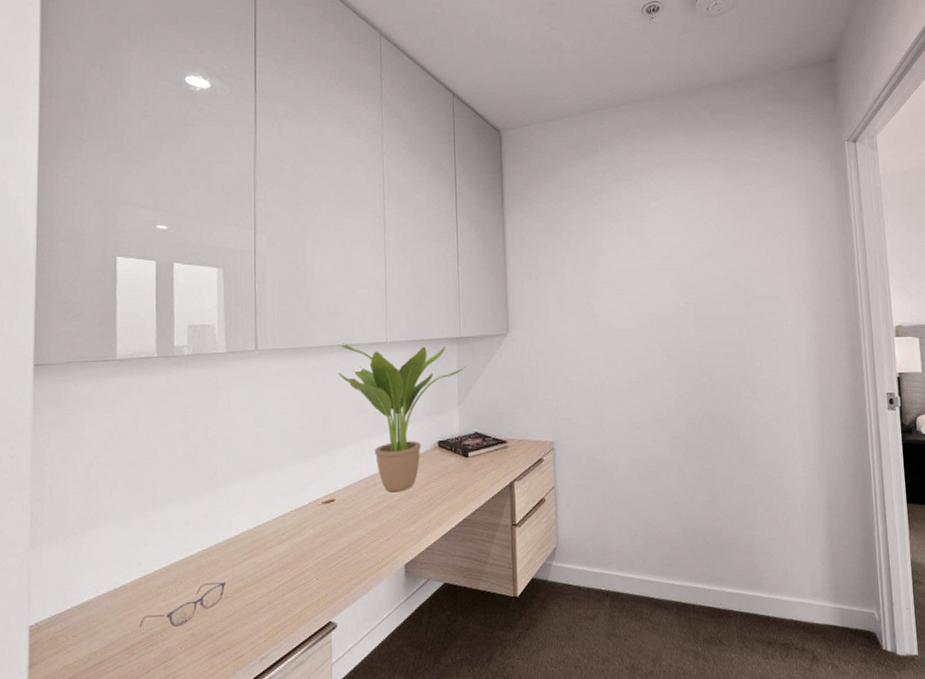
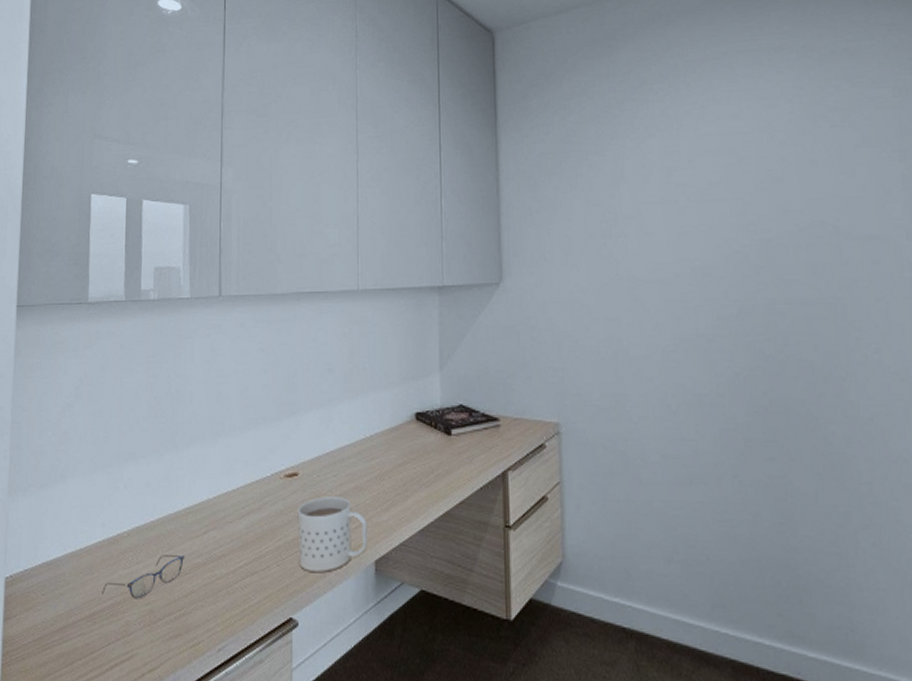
mug: none [334,515,399,581] -> present [297,496,369,572]
potted plant: present [338,343,467,492] -> none [304,290,451,471]

